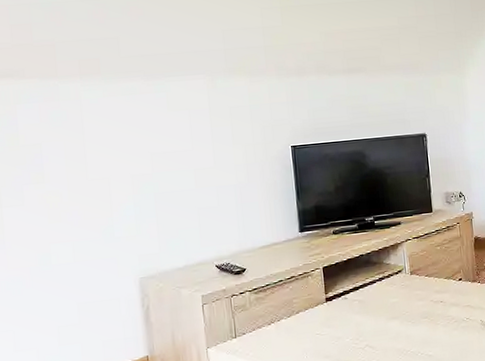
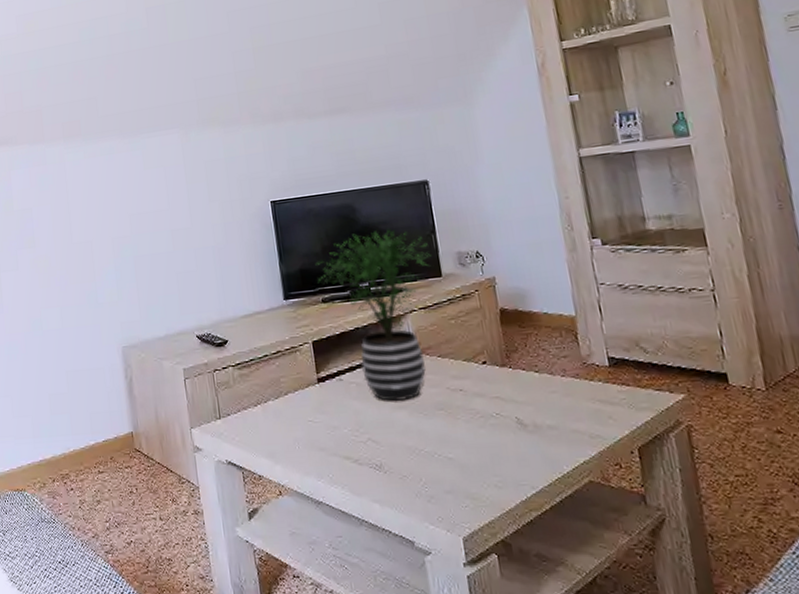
potted plant: none [328,172,426,314] -> present [315,228,433,402]

